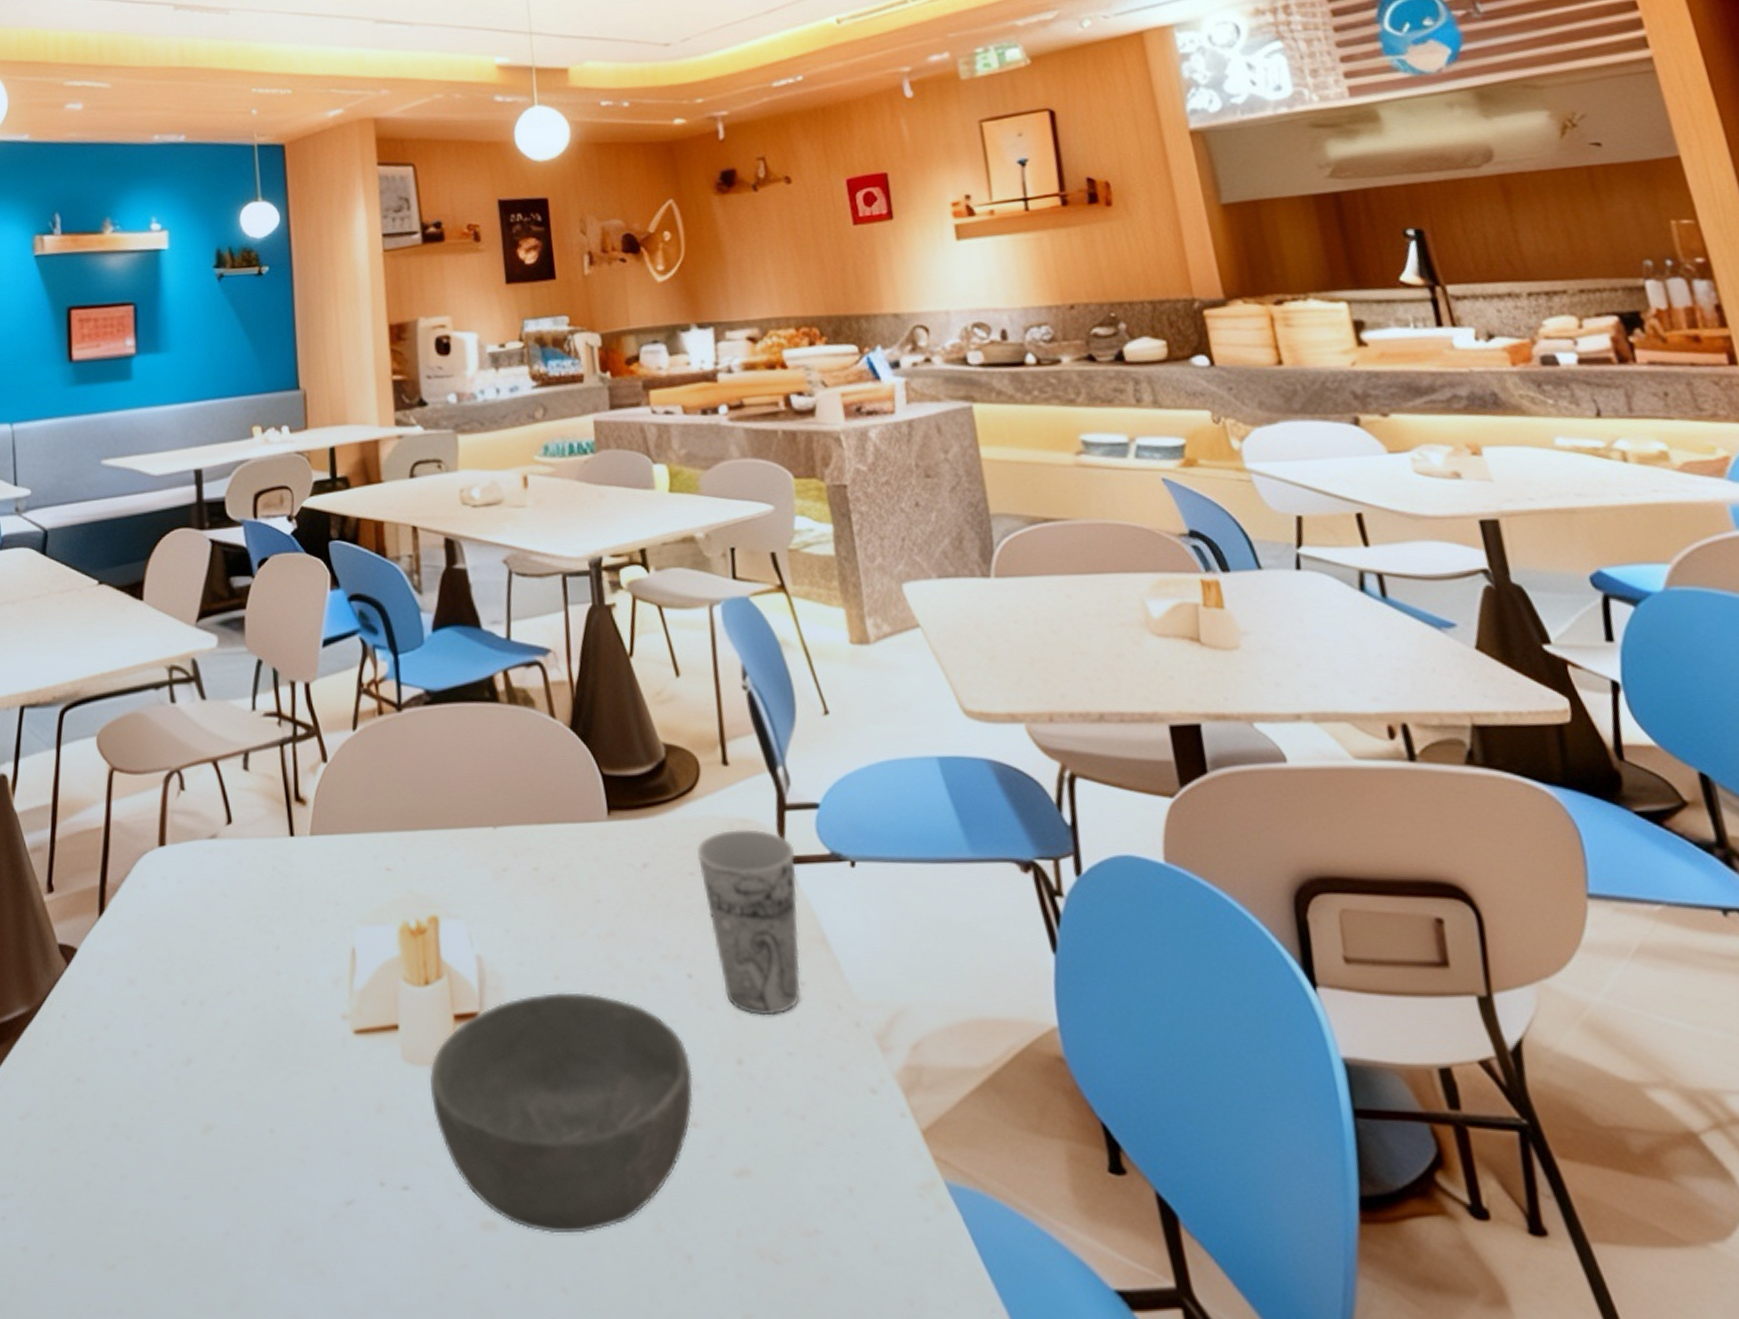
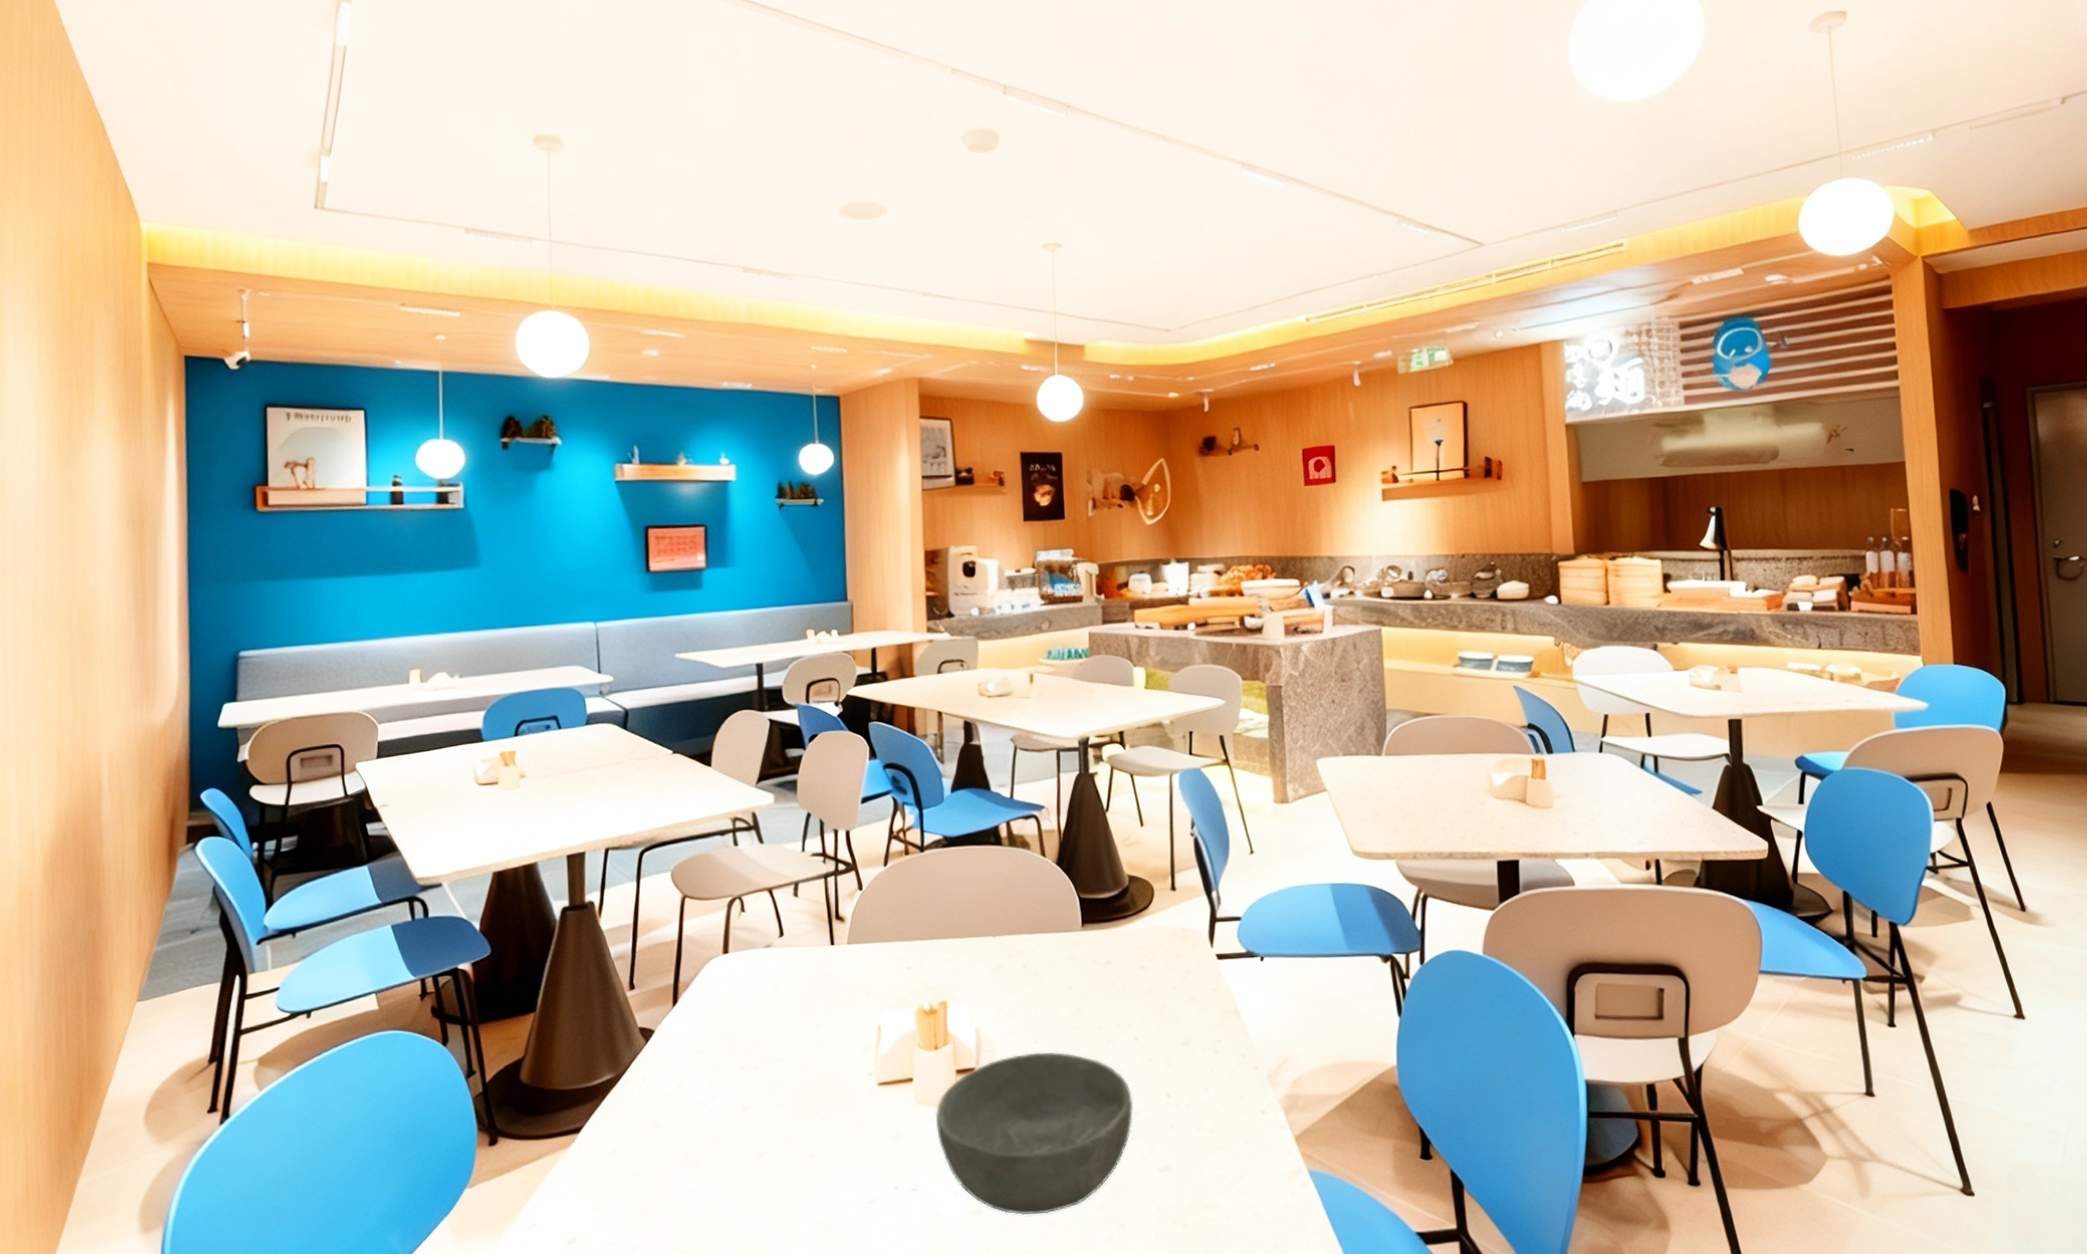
cup: present [696,829,801,1016] -> none [1147,936,1221,1064]

